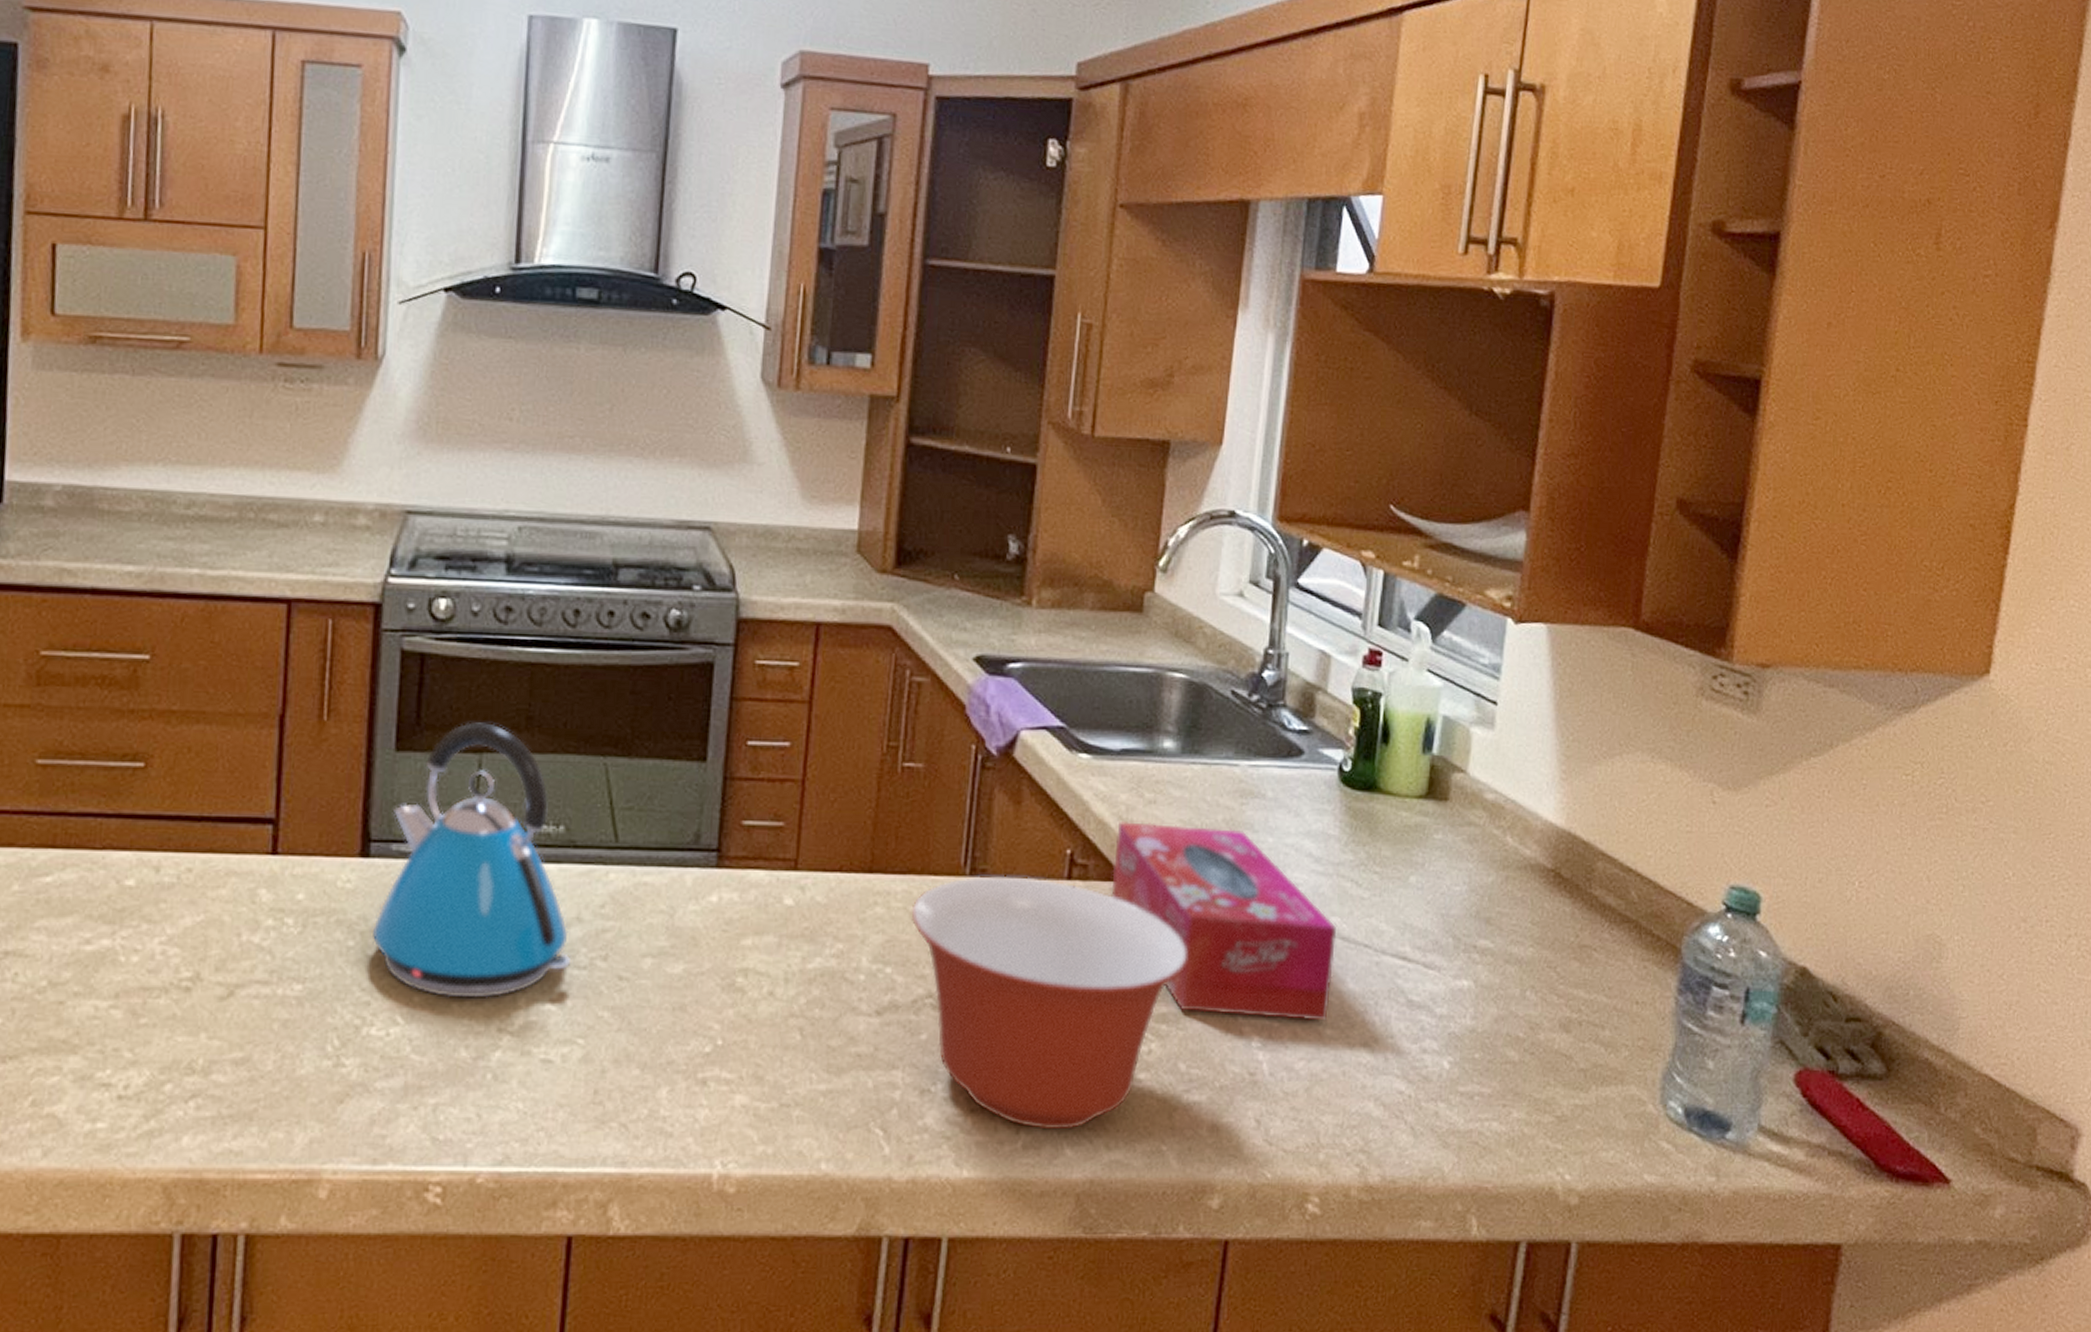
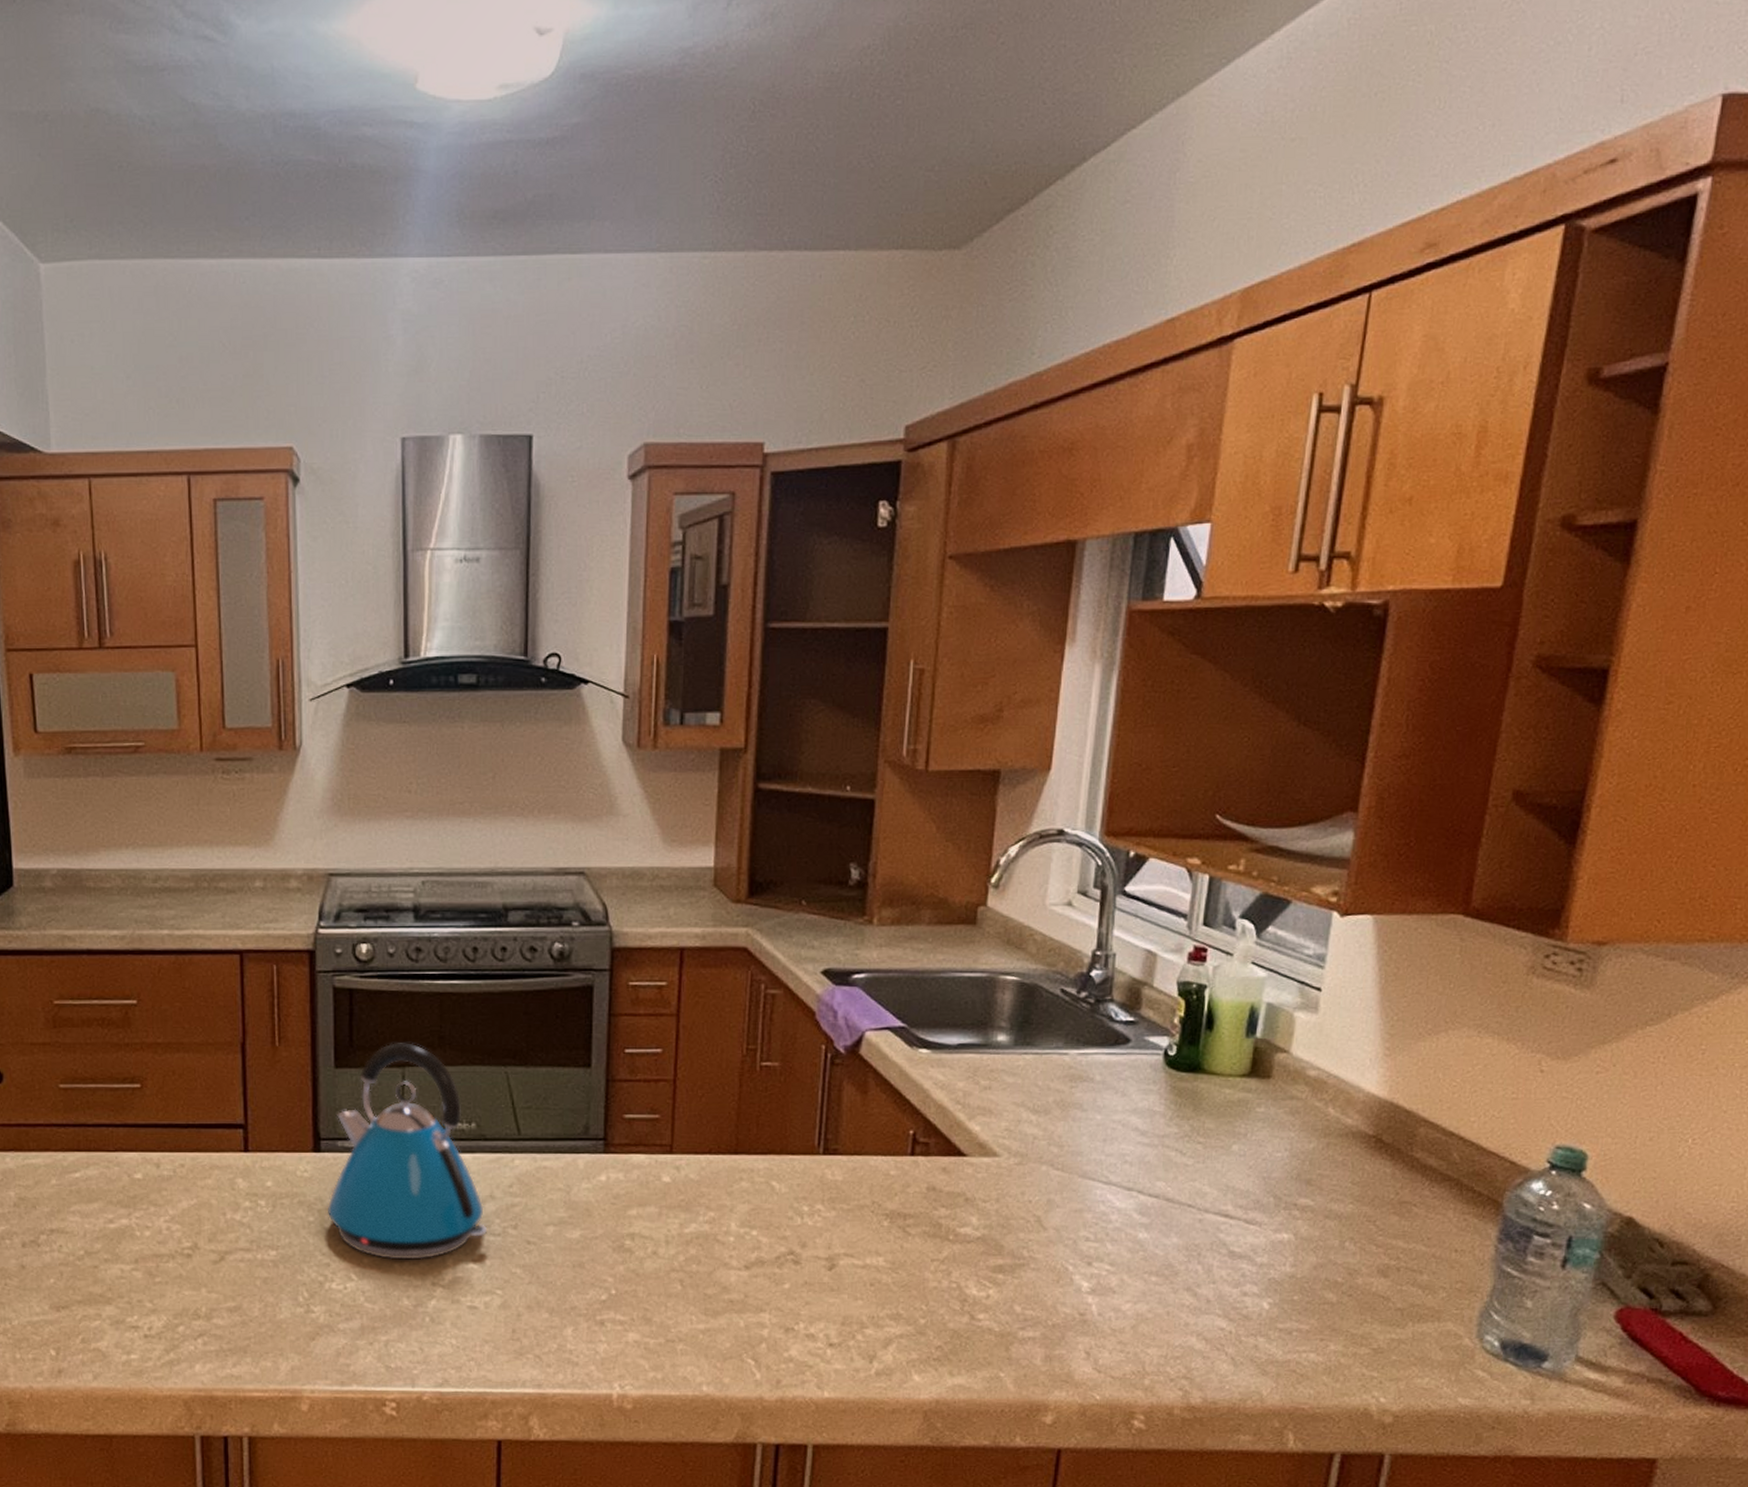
mixing bowl: present [910,876,1189,1130] -> none [772,1154,1023,1360]
tissue box: present [1111,820,1337,1021] -> none [951,1104,1162,1270]

